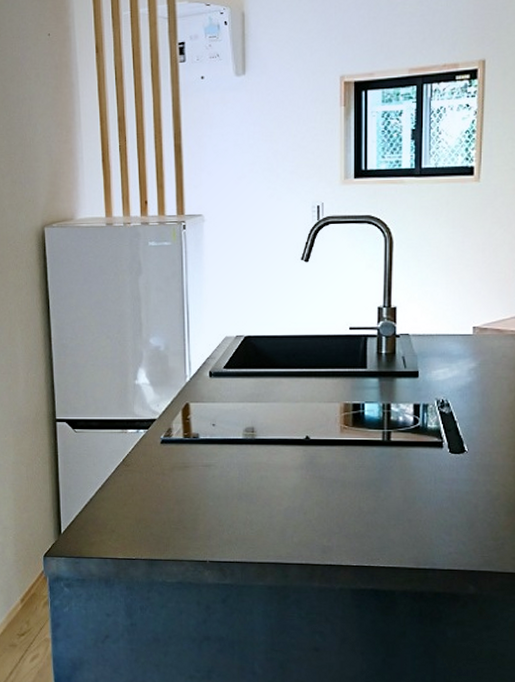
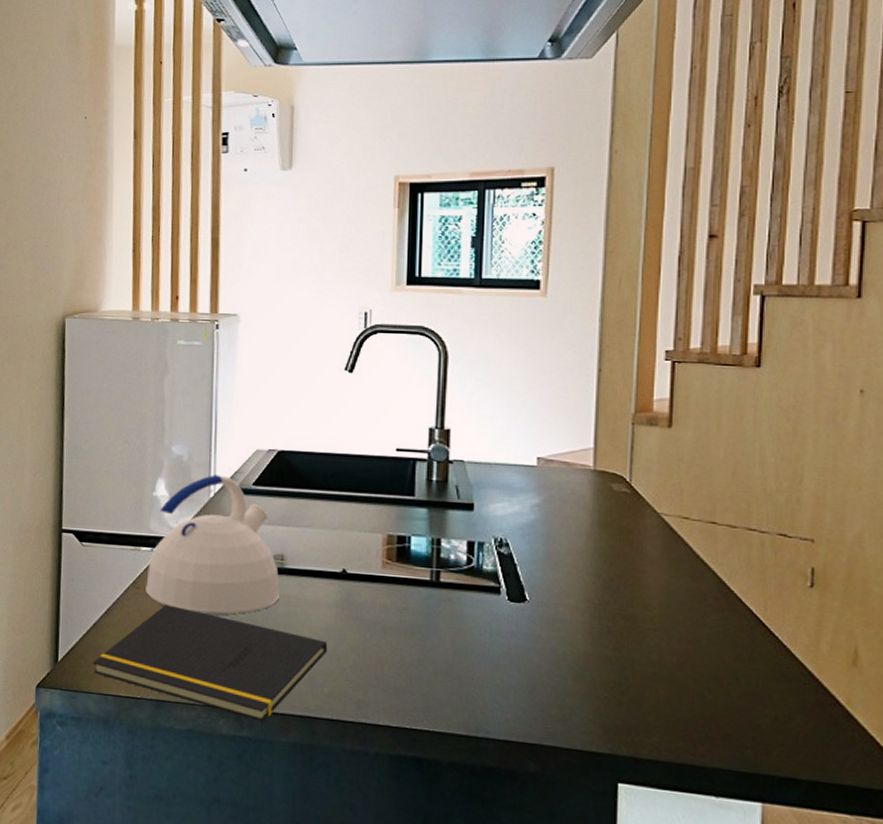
notepad: none [92,478,296,570] -> present [93,604,328,722]
kettle: none [134,361,253,483] -> present [146,475,281,615]

